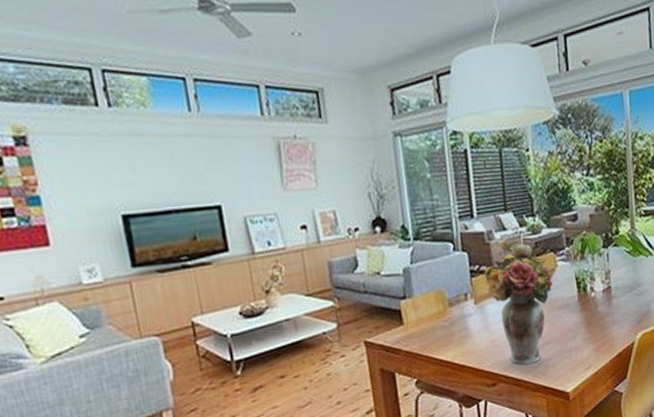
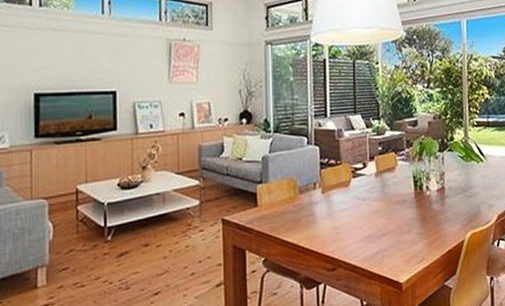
flower arrangement: present [484,236,554,365] -> none [332,135,394,253]

